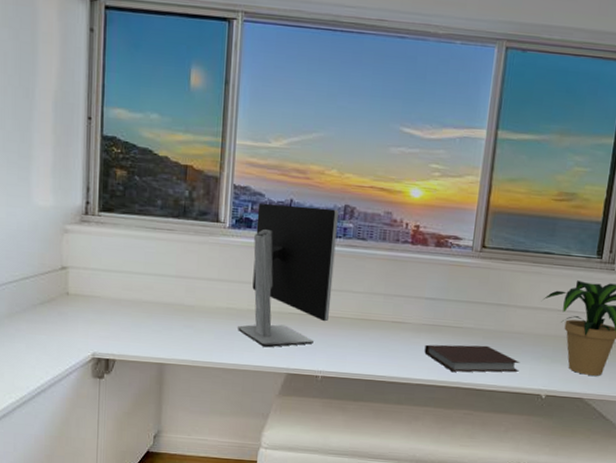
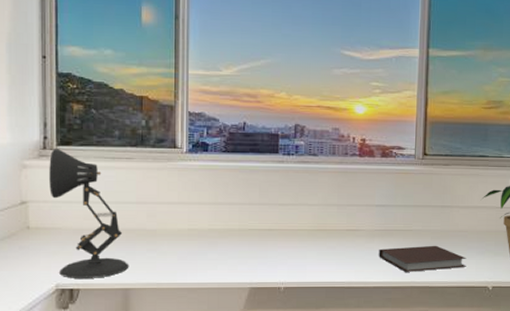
desk lamp: none [90,215,166,351] -> present [49,149,129,278]
monitor: present [238,202,339,348] -> none [200,127,290,264]

